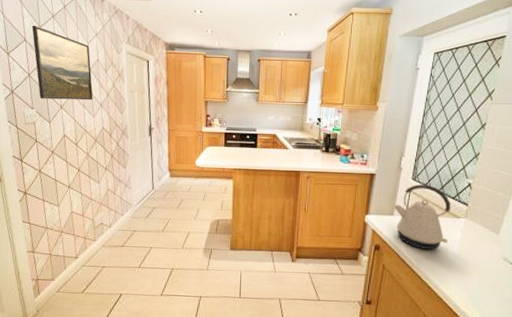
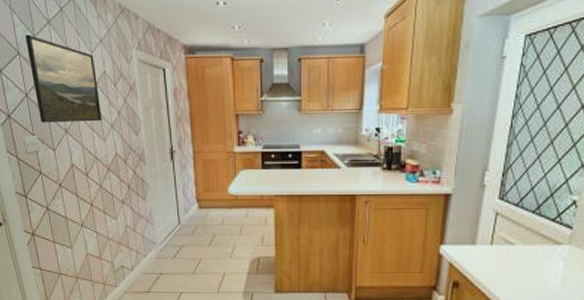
kettle: present [394,184,451,250] -> none [476,205,551,285]

